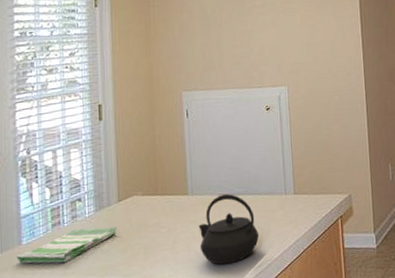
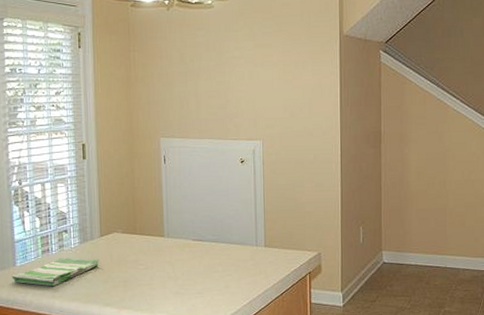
kettle: present [198,194,259,265] -> none [173,240,229,305]

